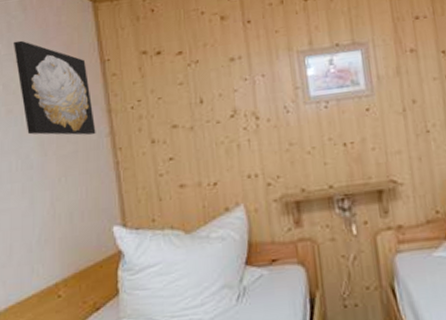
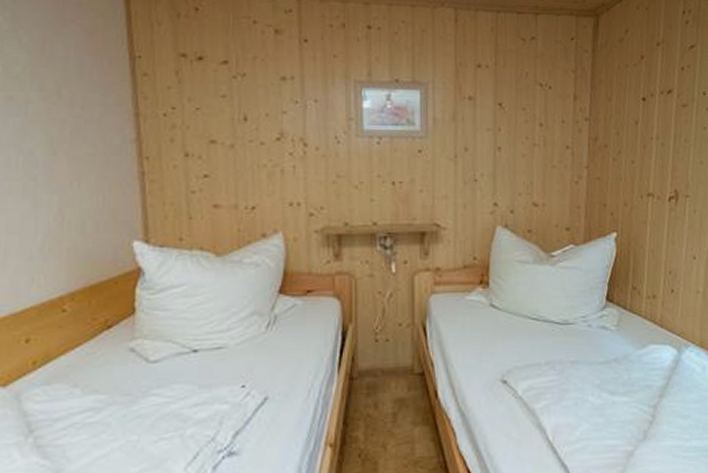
wall art: present [13,40,96,136] -> none [18,16,120,139]

